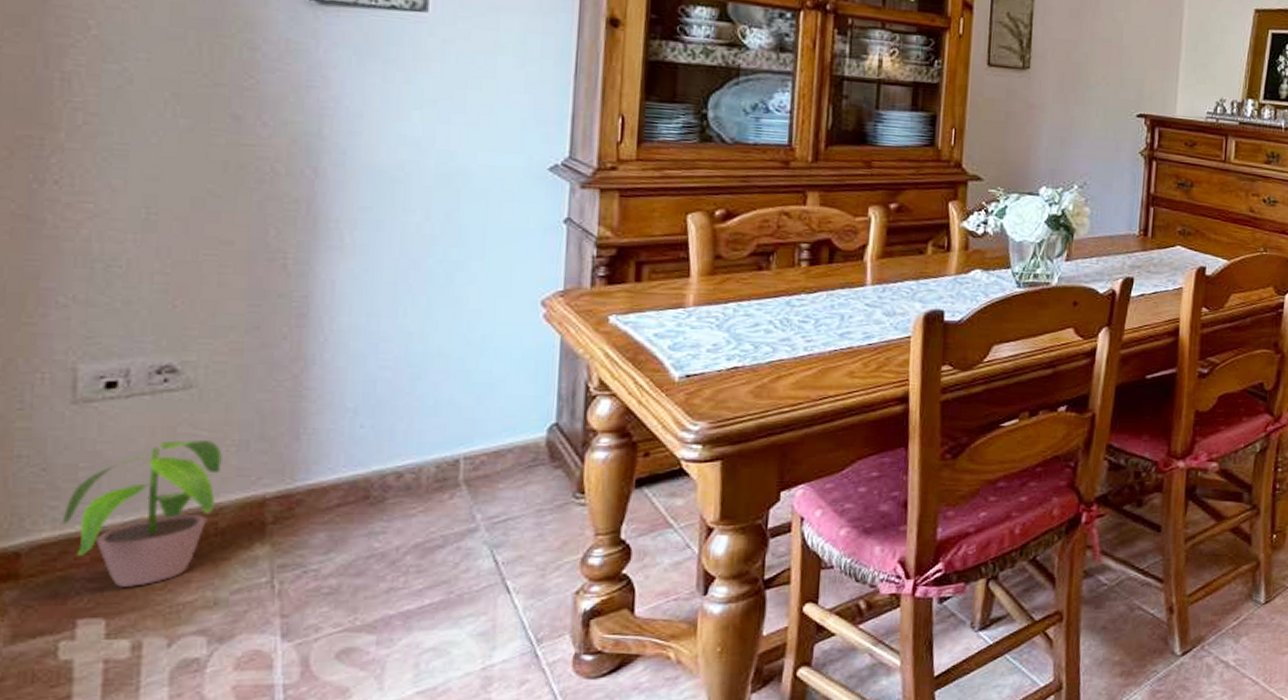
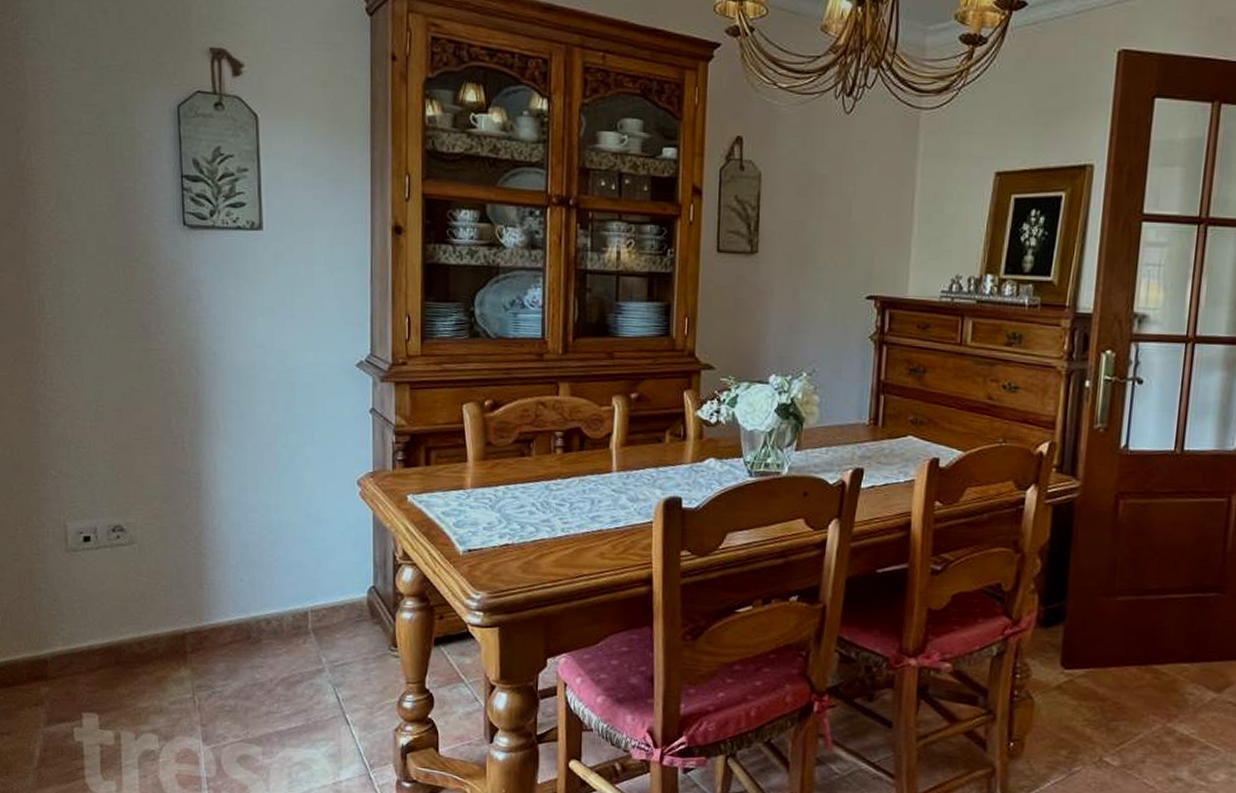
potted plant: present [61,439,222,587] -> none [68,583,157,692]

